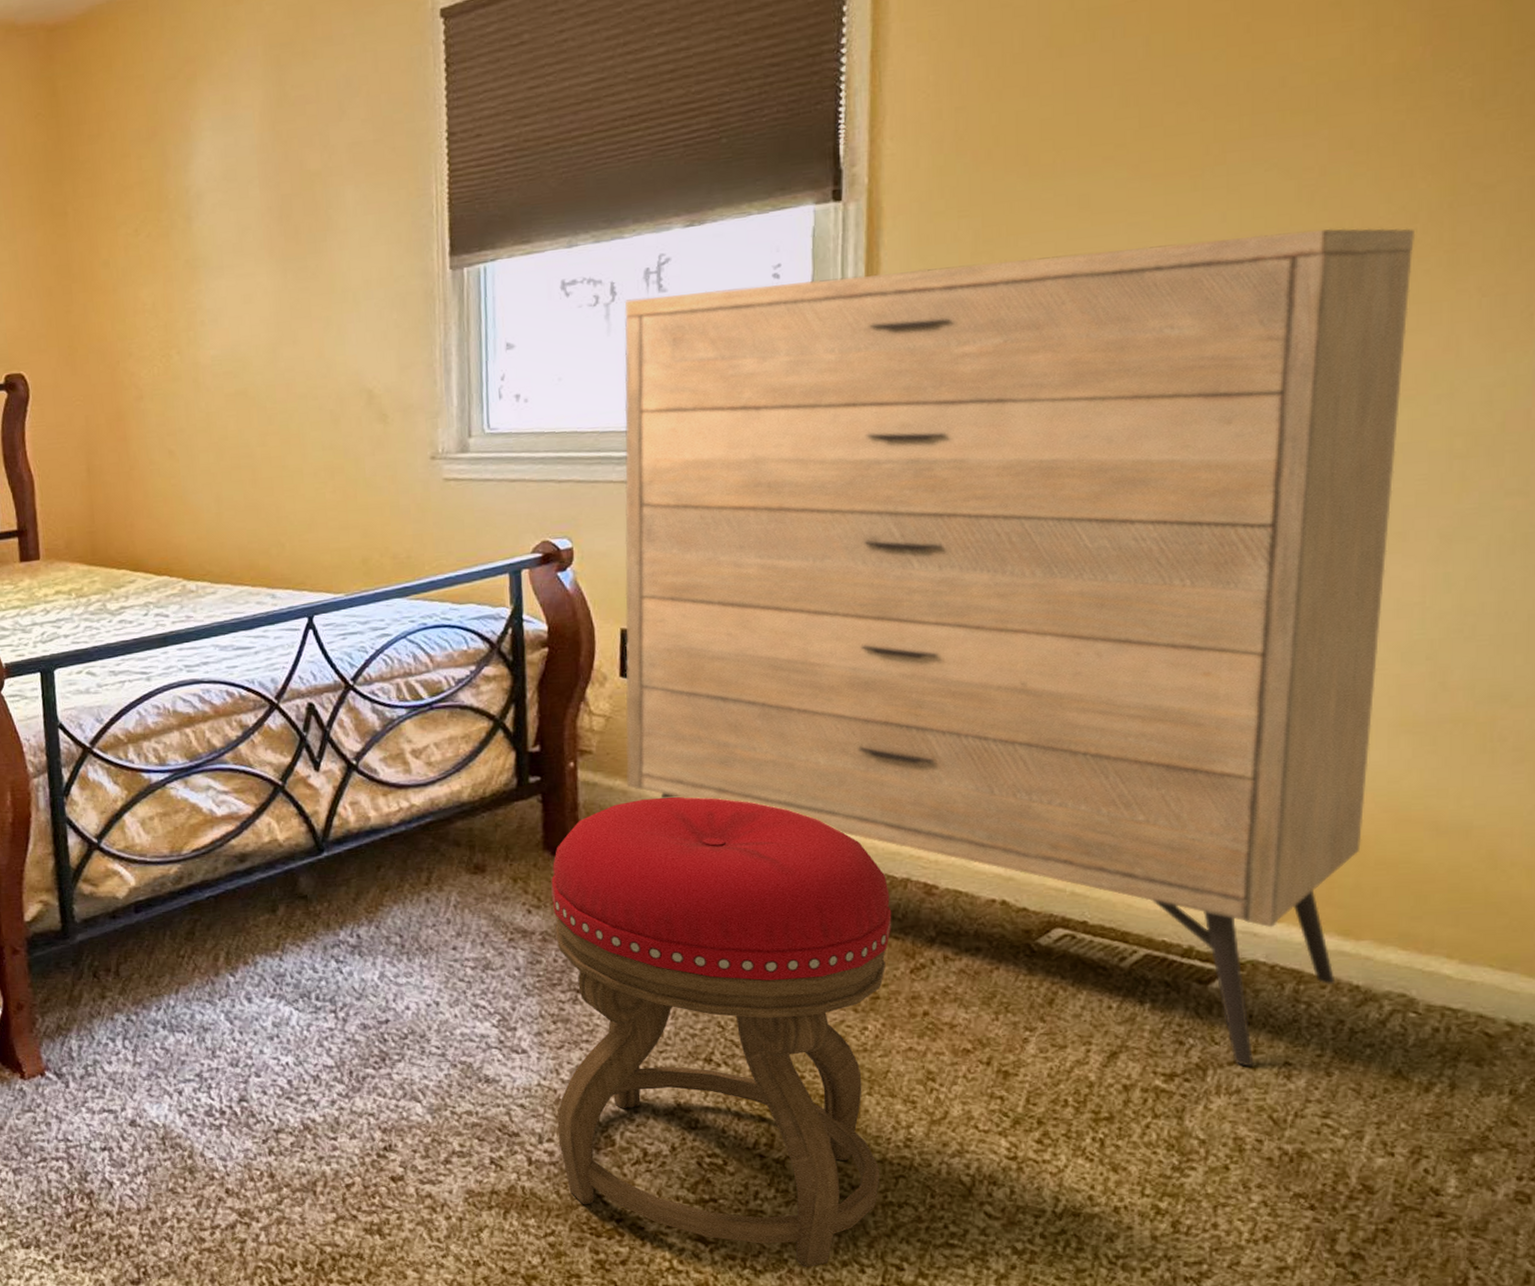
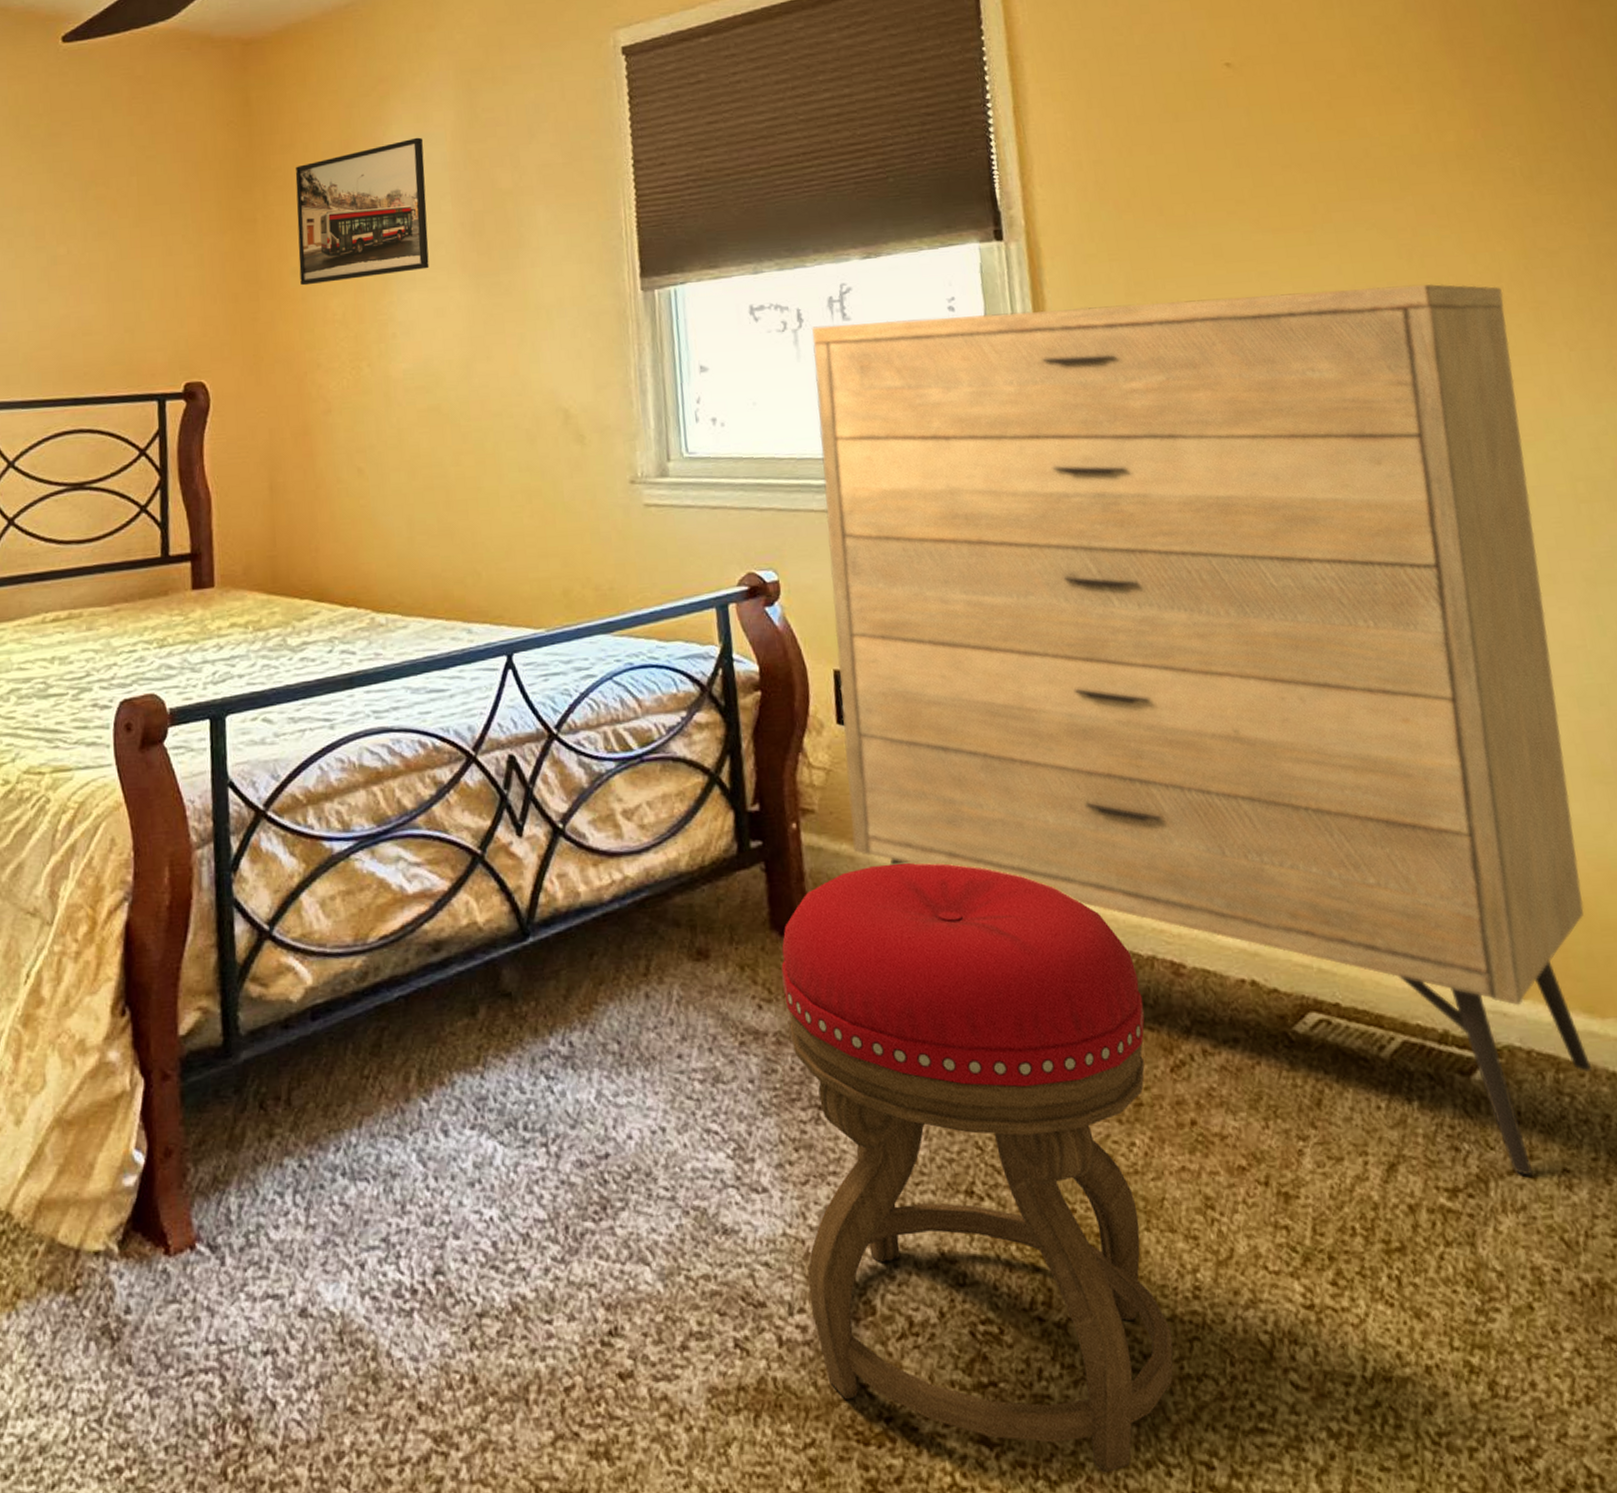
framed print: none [103,120,237,277] -> present [295,137,429,286]

